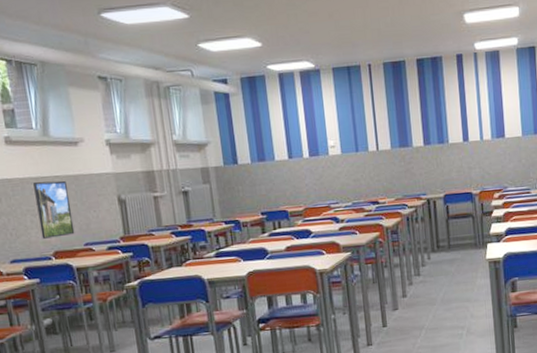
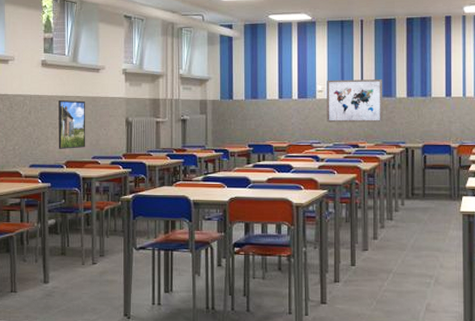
wall art: none [338,128,401,180] -> present [327,79,382,123]

